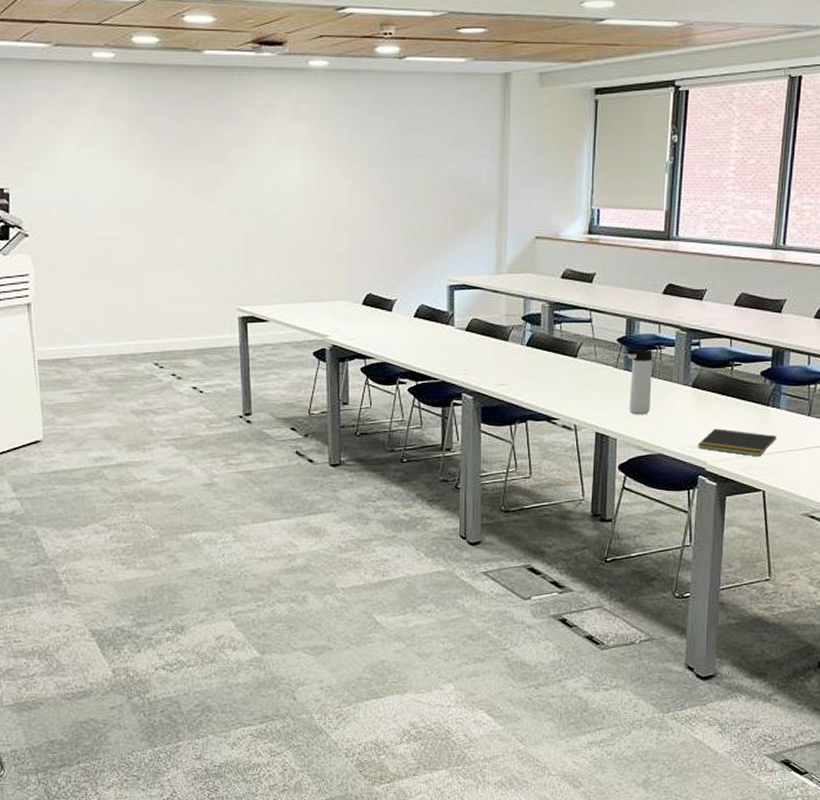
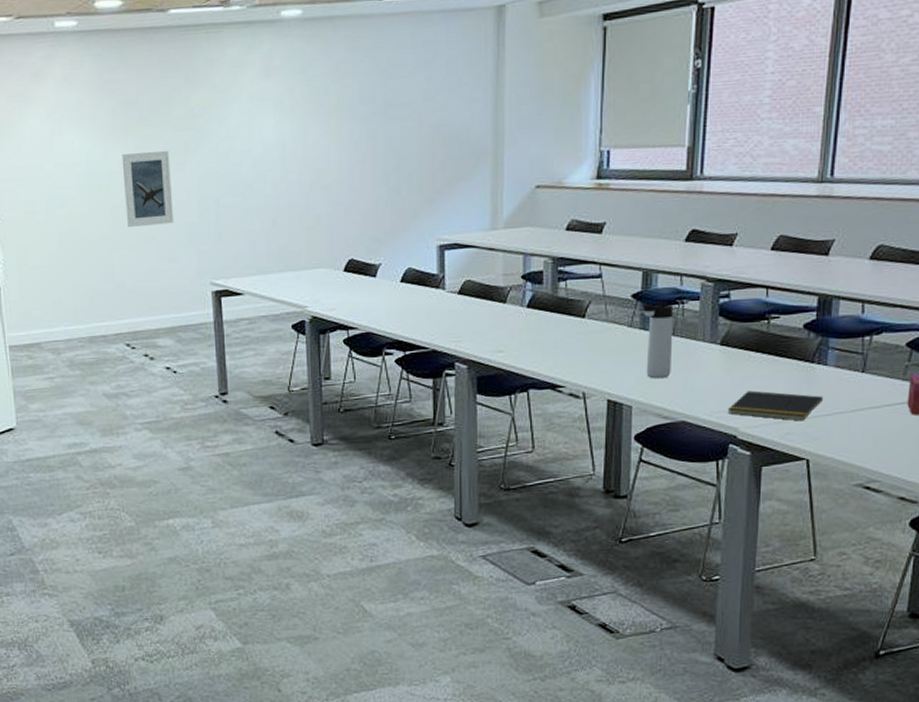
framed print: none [154,181,204,252] -> present [121,150,174,227]

